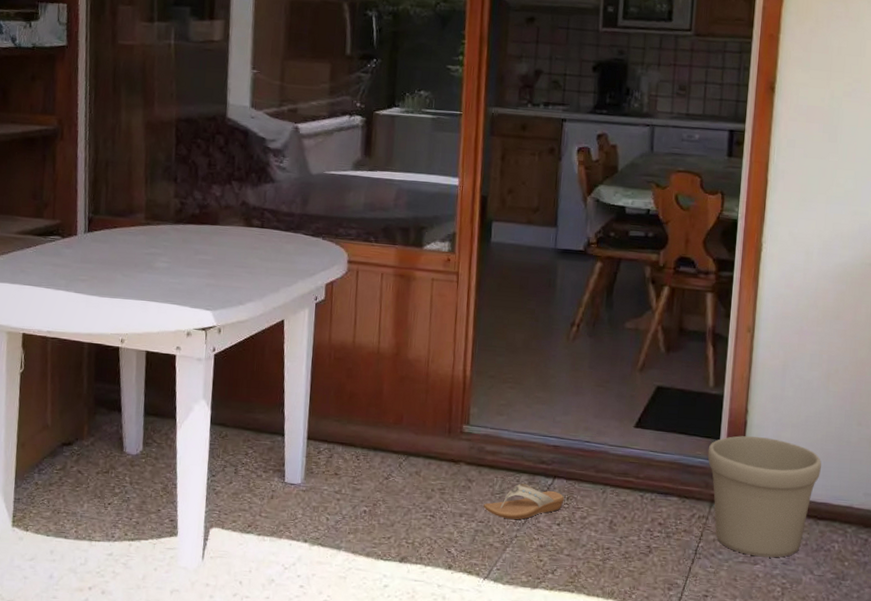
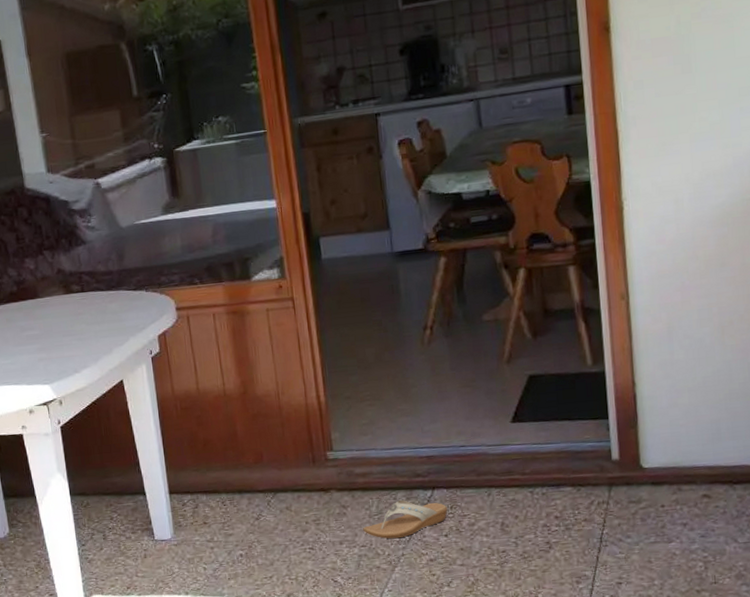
flower pot: present [707,436,821,558] -> none [597,407,729,534]

